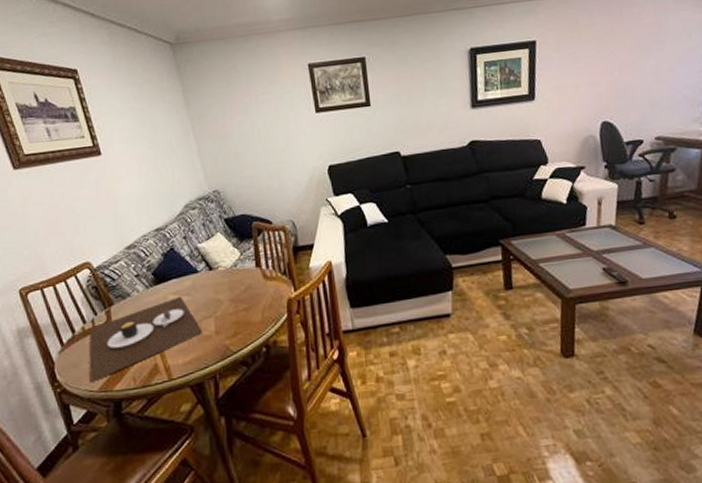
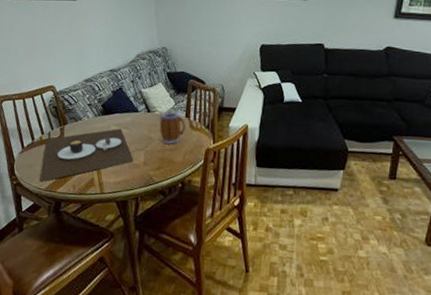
mug: none [225,263,258,304] -> present [159,111,186,144]

